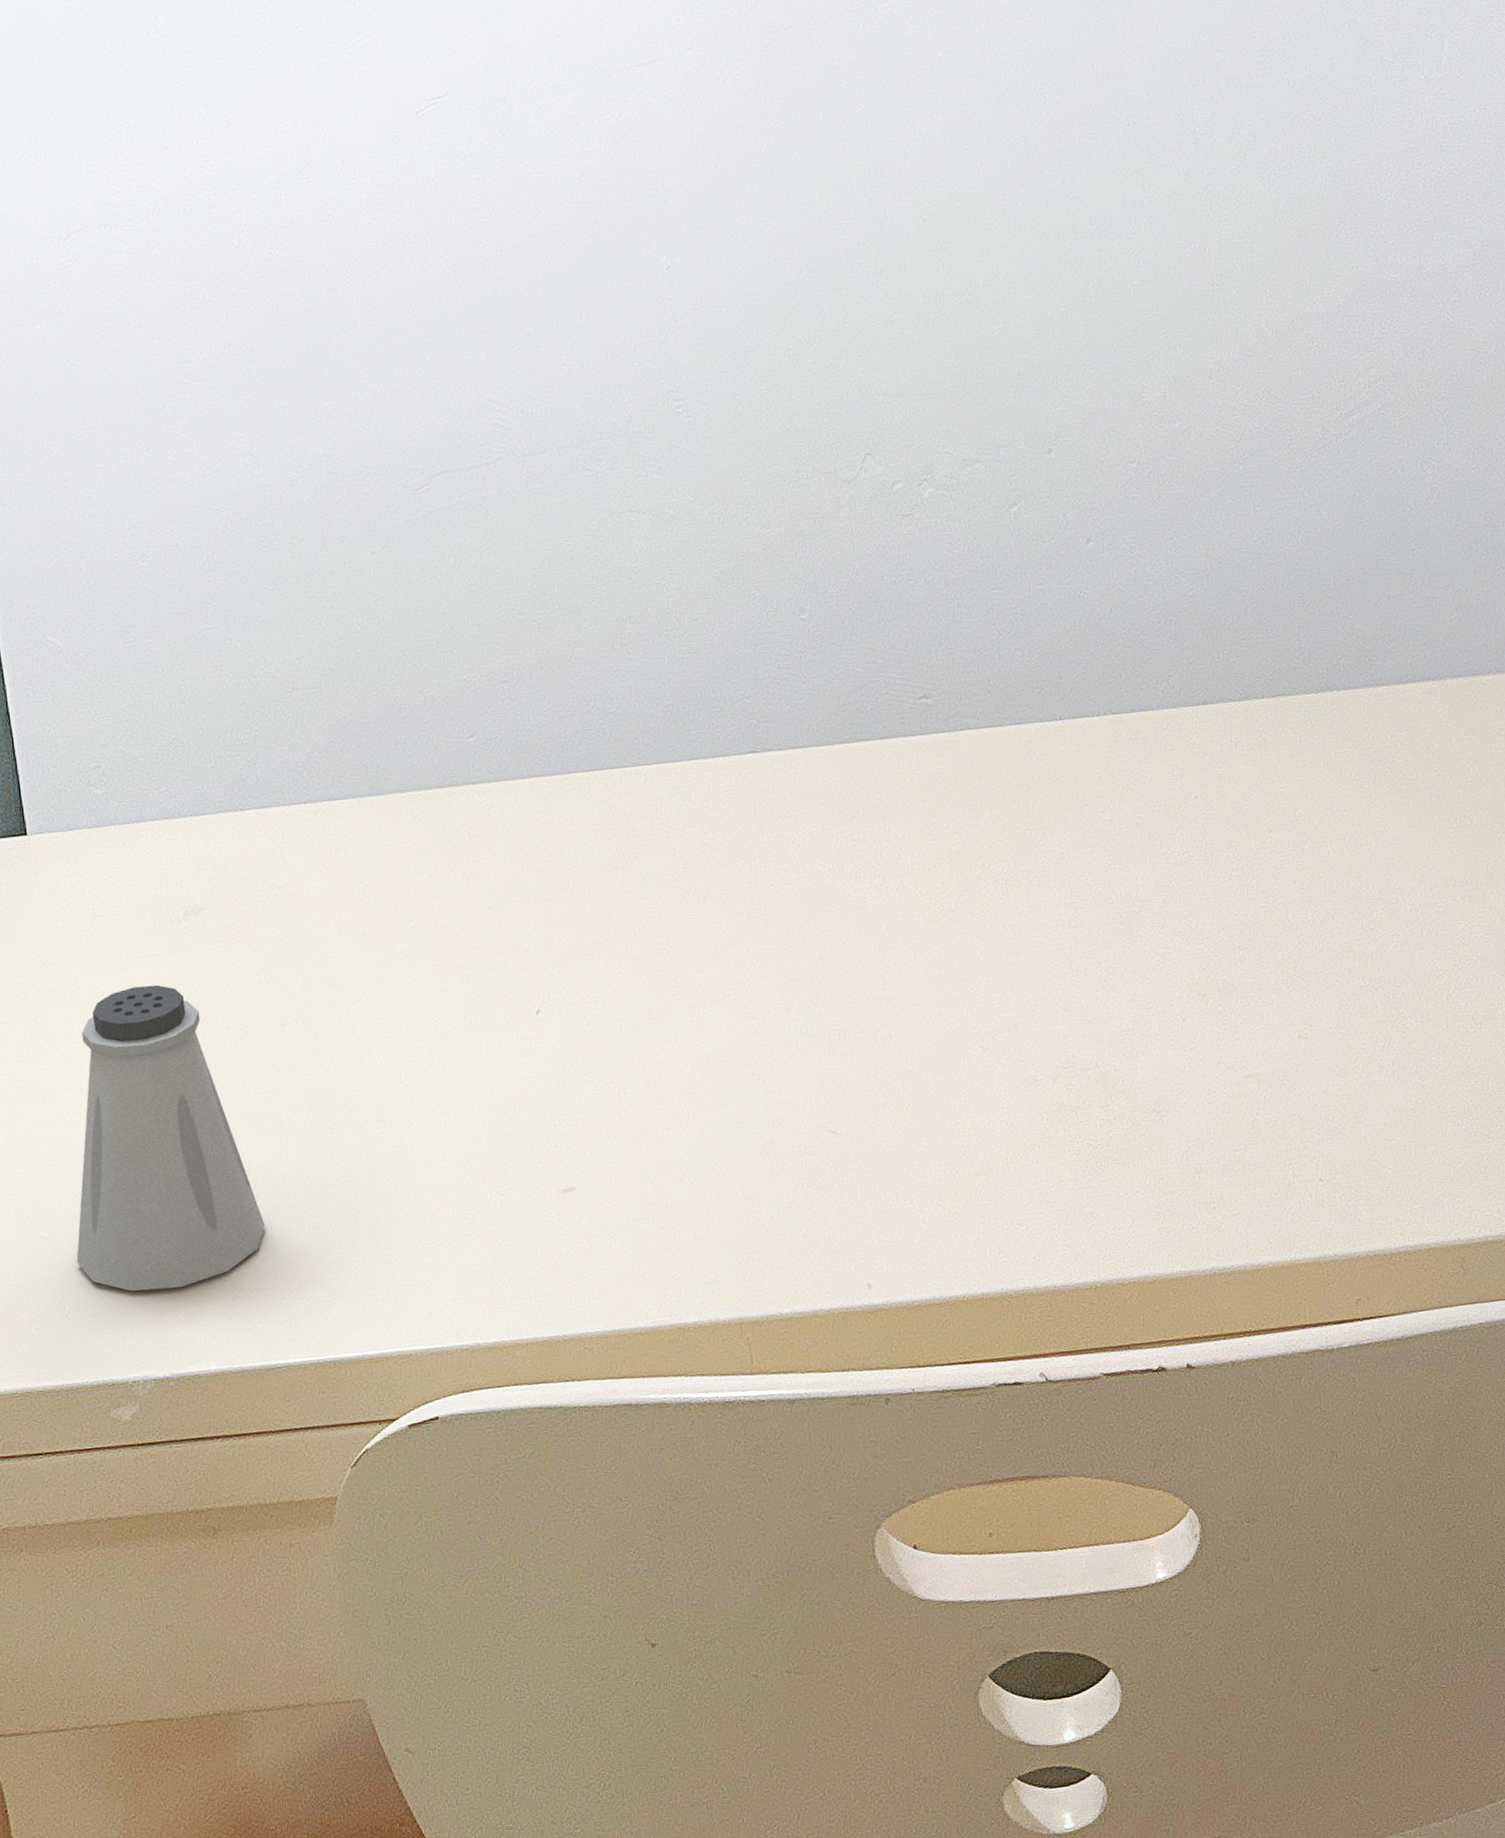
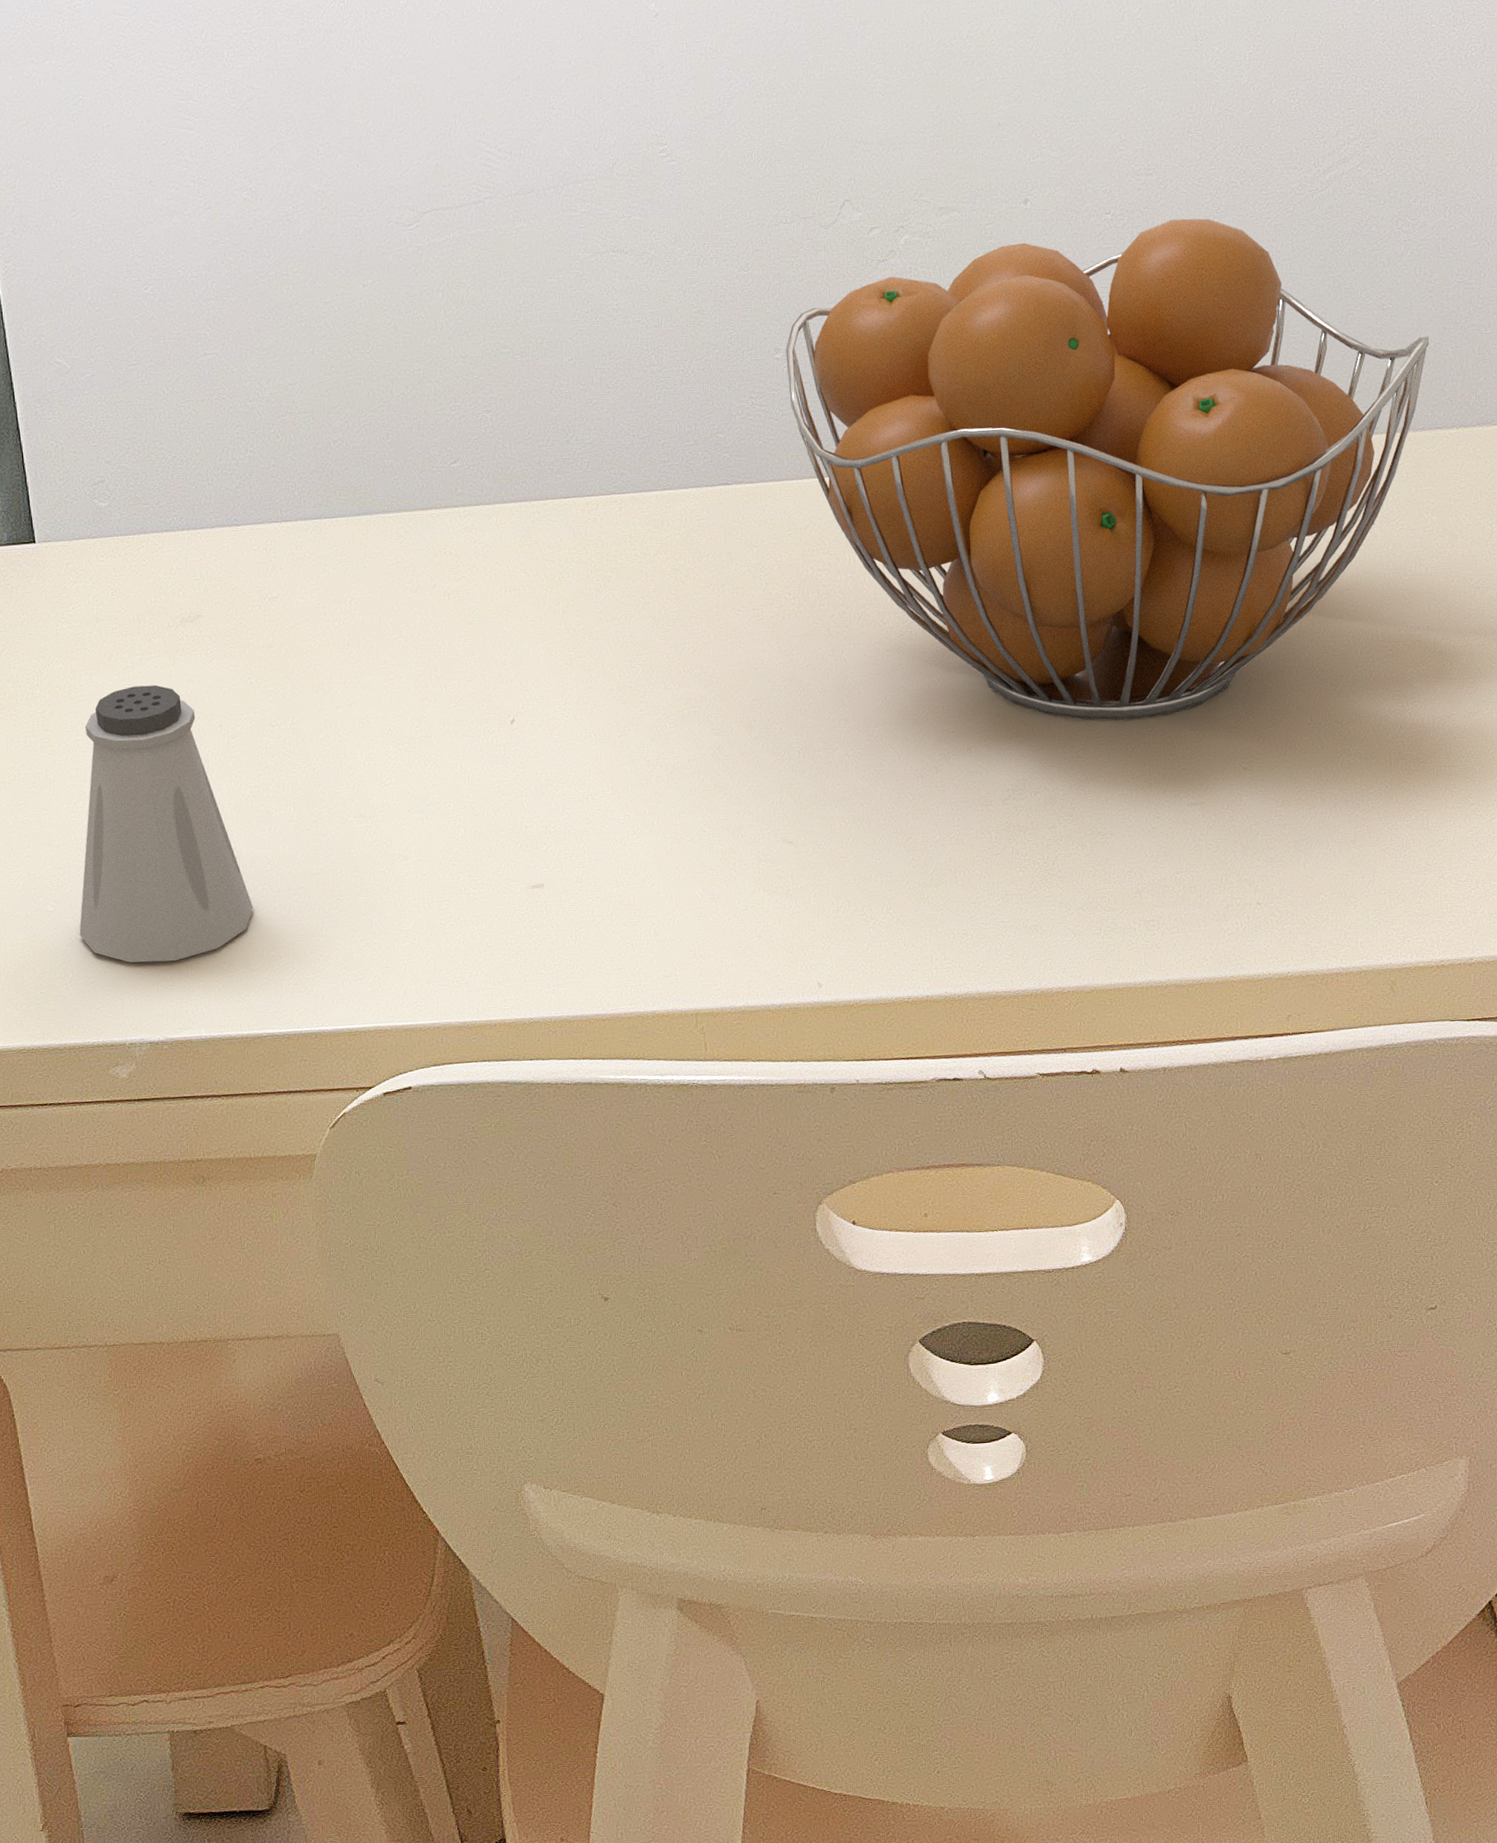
fruit basket: none [811,465,1461,990] -> present [785,218,1430,720]

